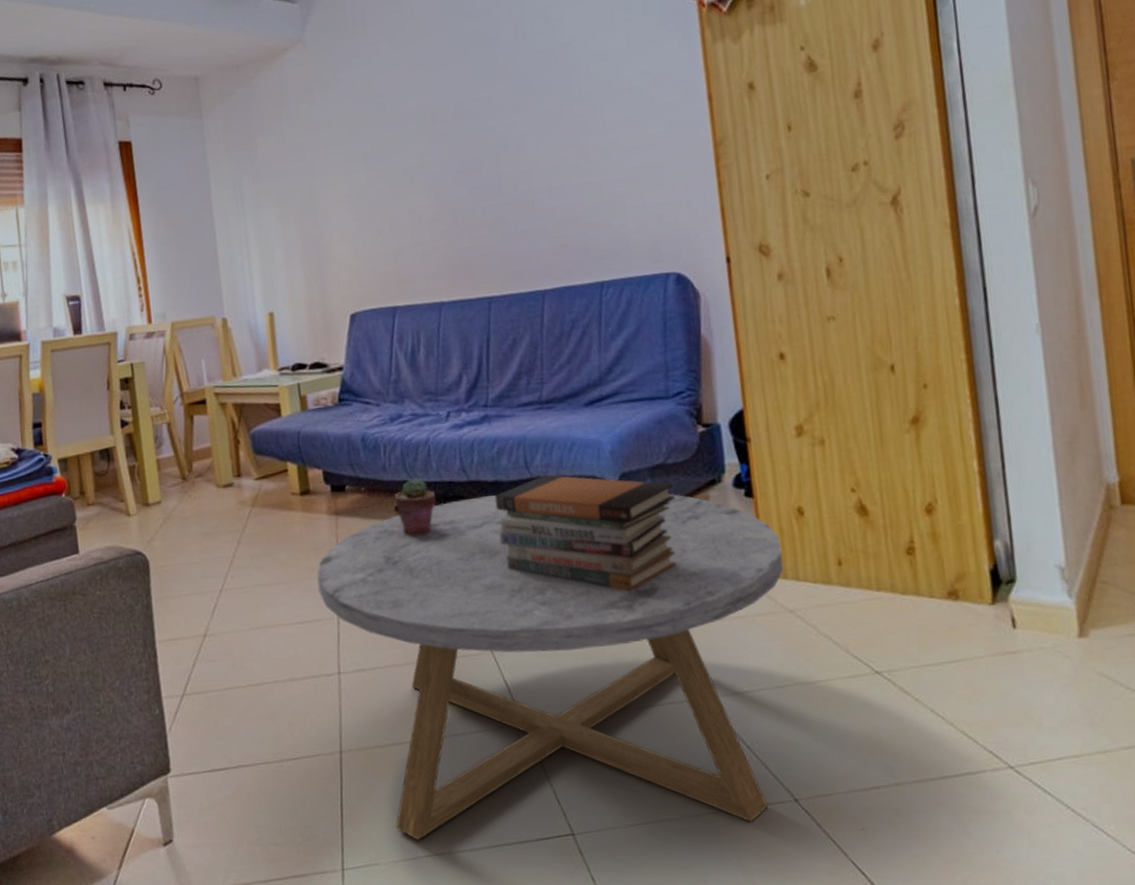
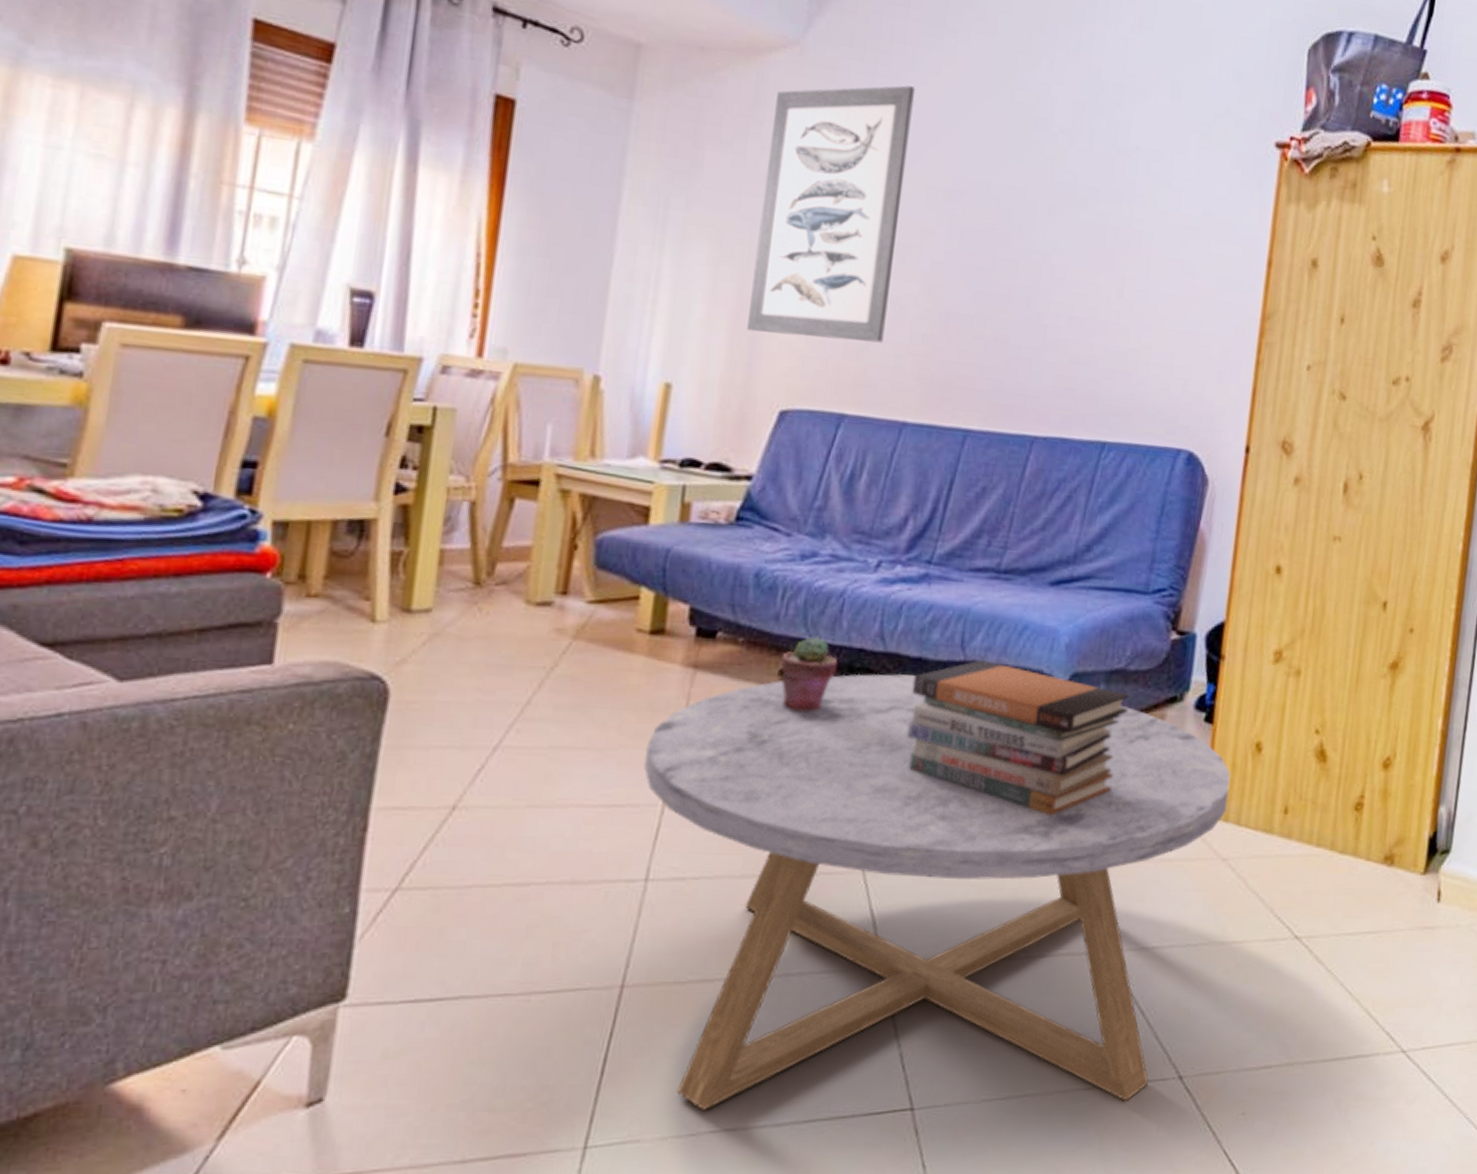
wall art: none [294,45,412,261] -> present [747,85,915,343]

